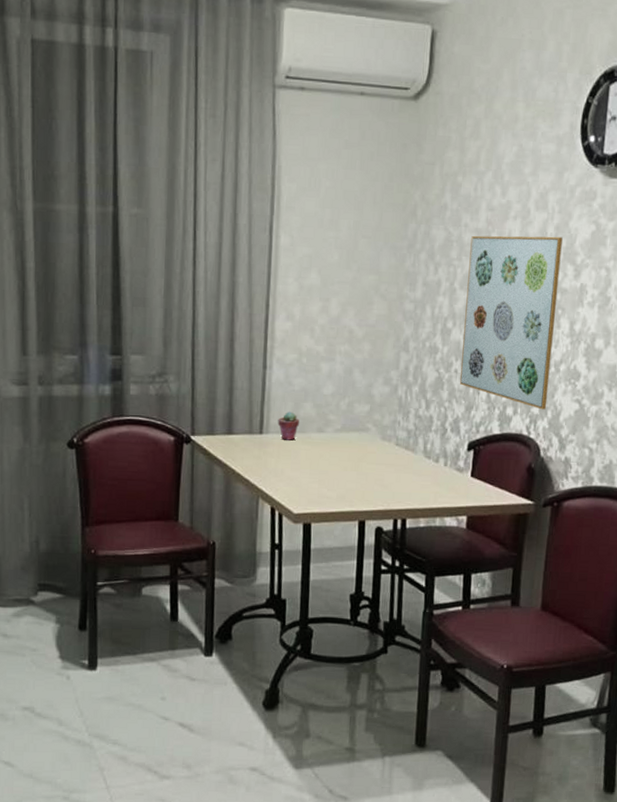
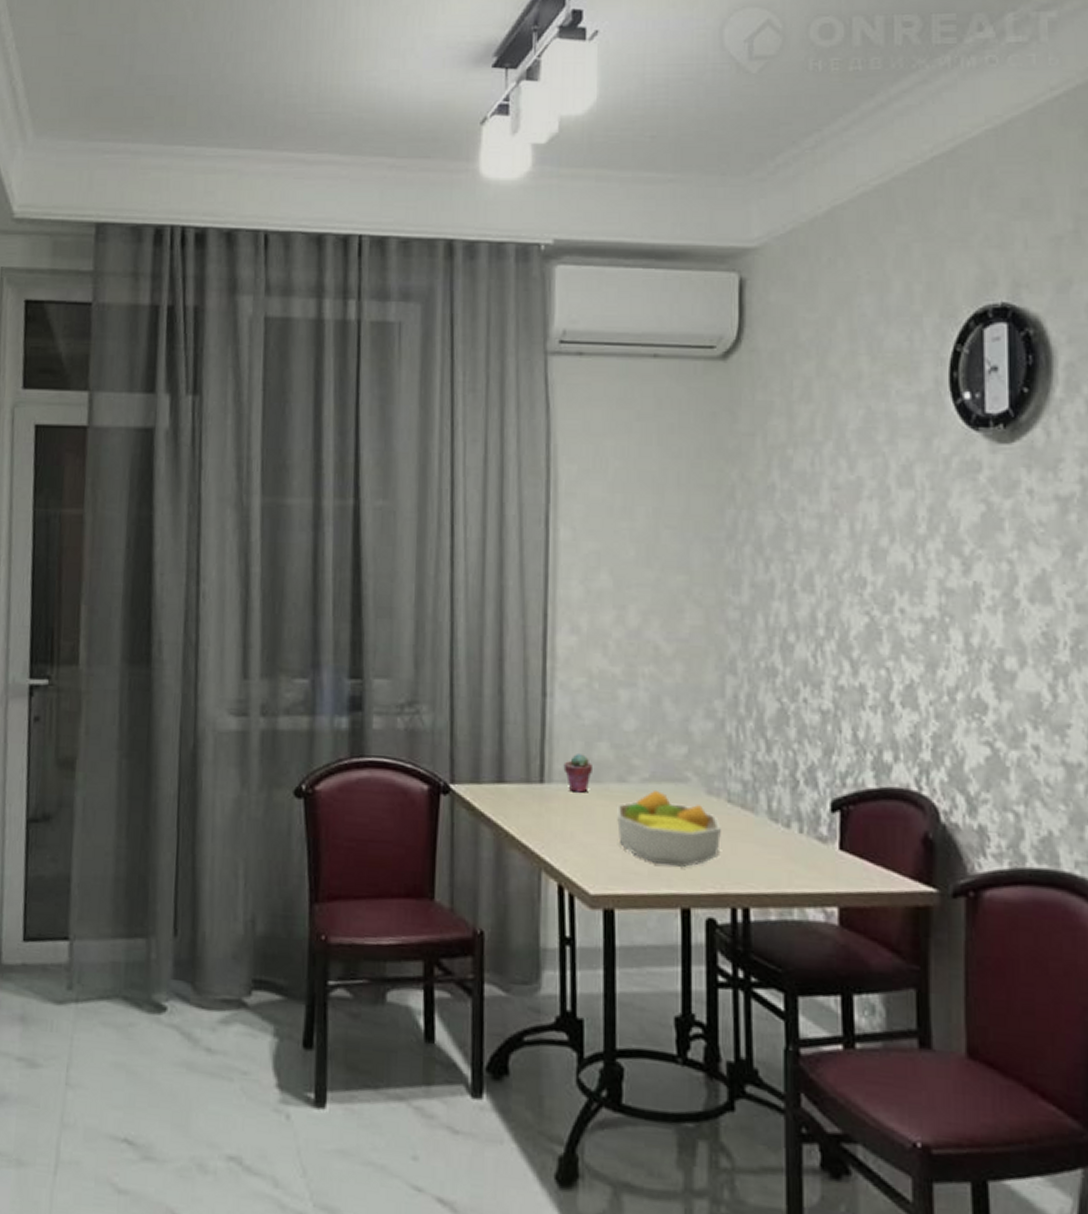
fruit bowl: none [315,438,390,492] -> present [616,791,721,867]
wall art: present [459,235,563,410] -> none [811,520,943,756]

